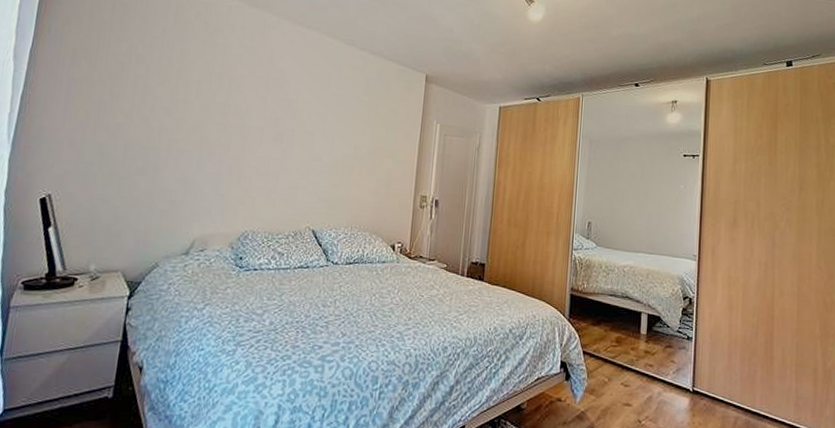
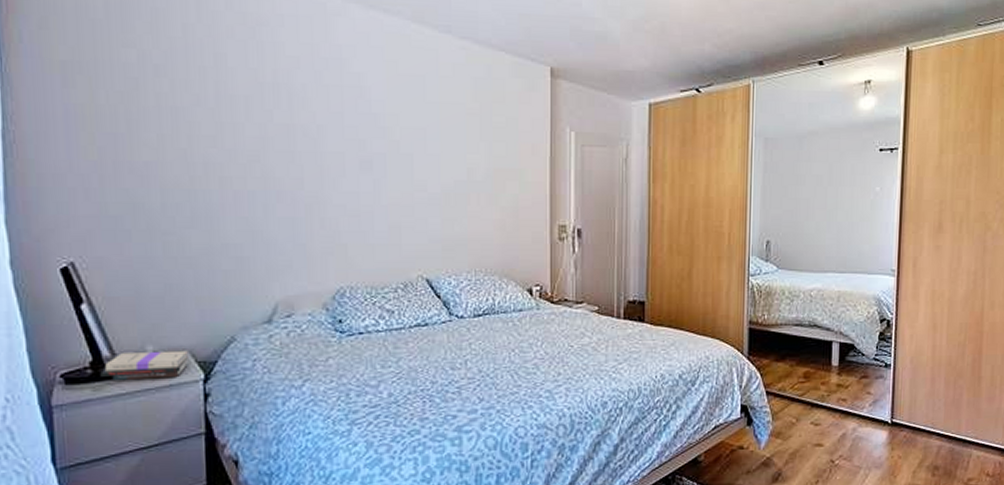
books: none [51,269,121,293] -> present [100,350,188,381]

